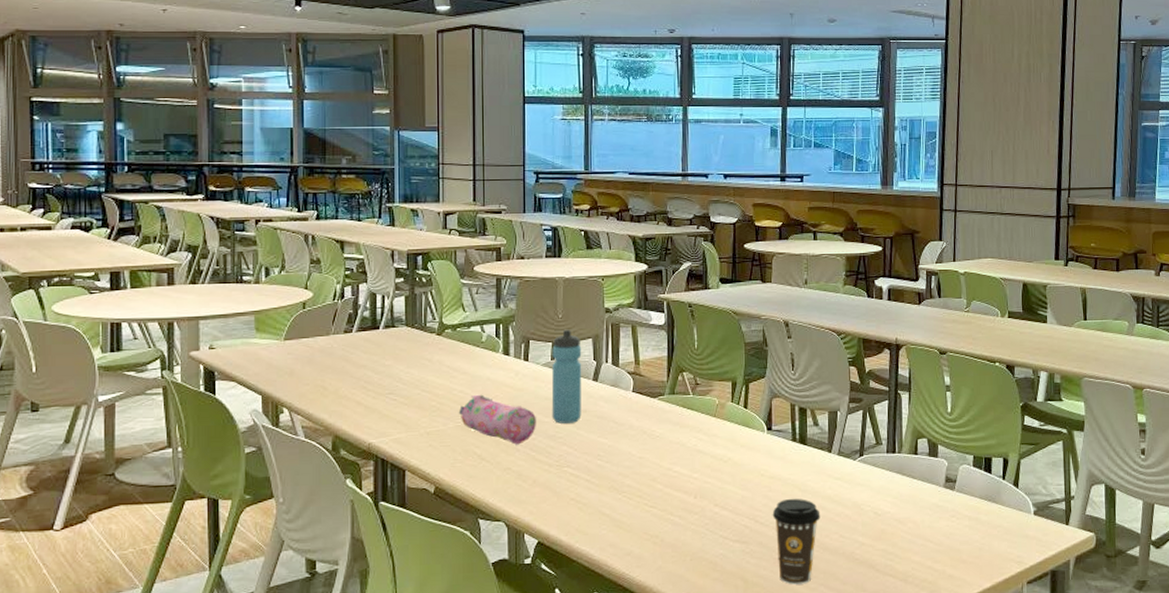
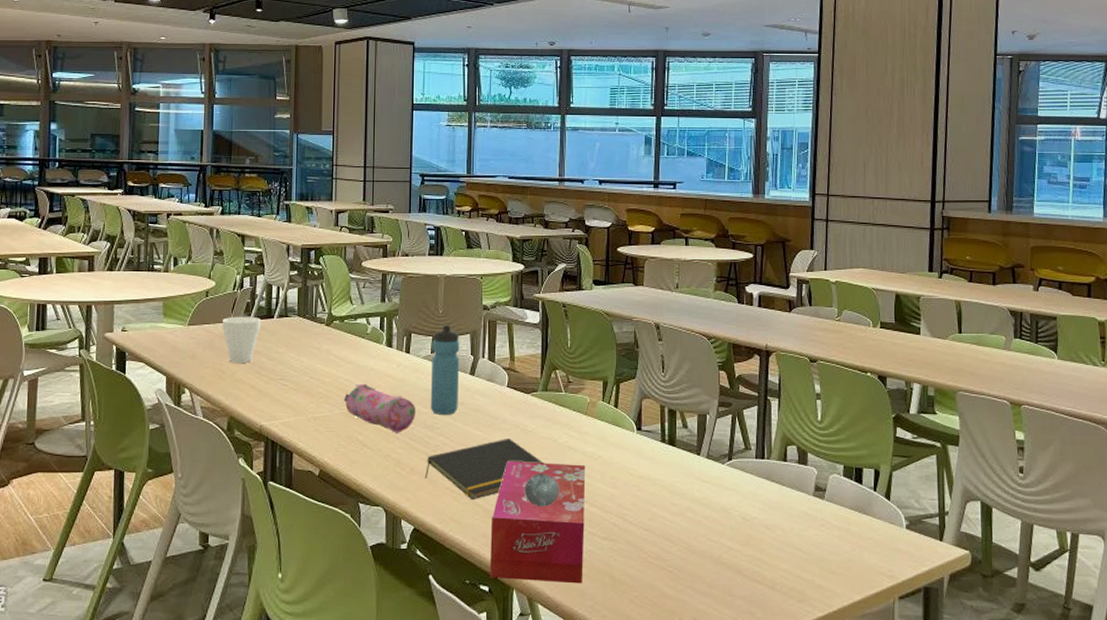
cup: none [321,328,365,378] -> present [221,316,261,363]
notepad: none [547,444,672,510] -> present [424,437,544,500]
tissue box: none [618,467,716,589] -> present [490,460,586,584]
coffee cup: present [772,498,821,585] -> none [640,498,688,585]

